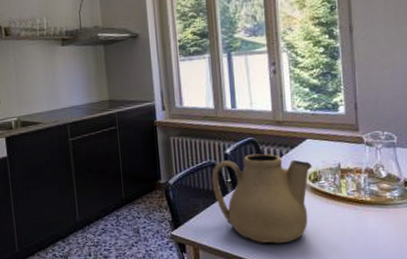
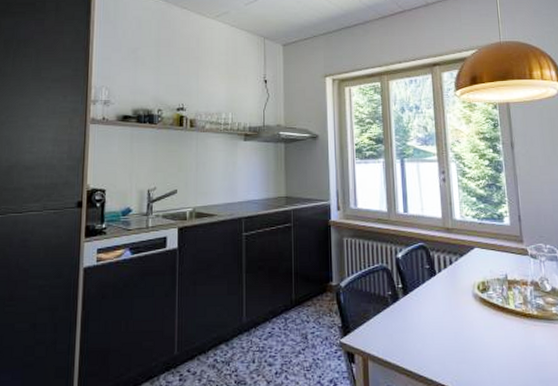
teapot: present [211,153,313,243] -> none [383,260,481,357]

